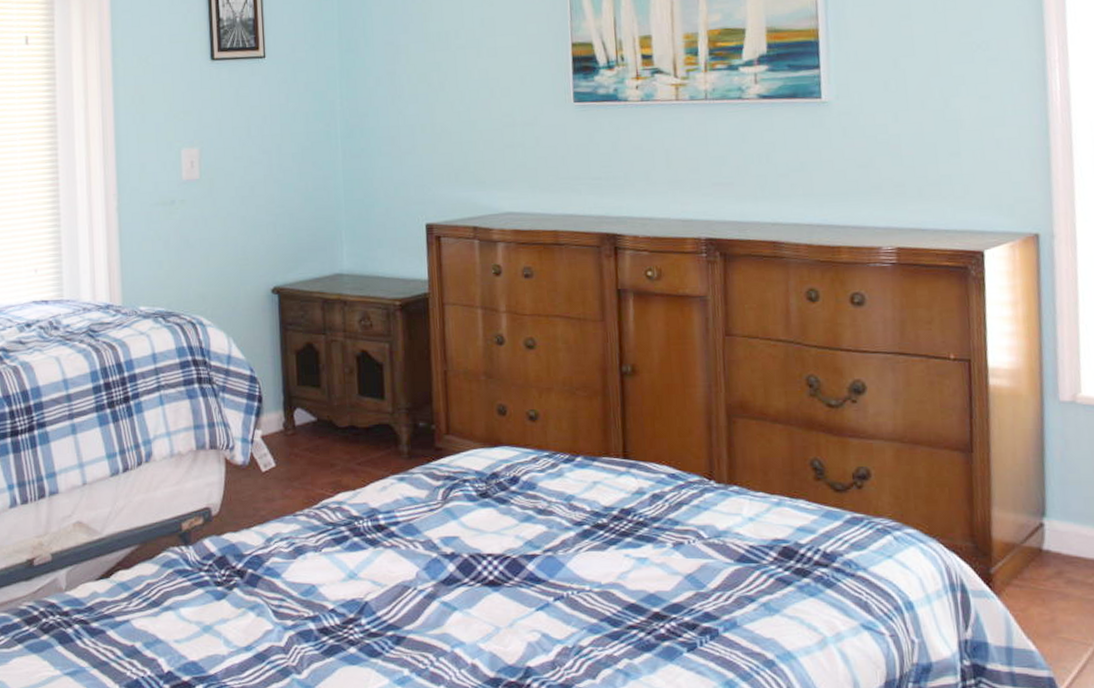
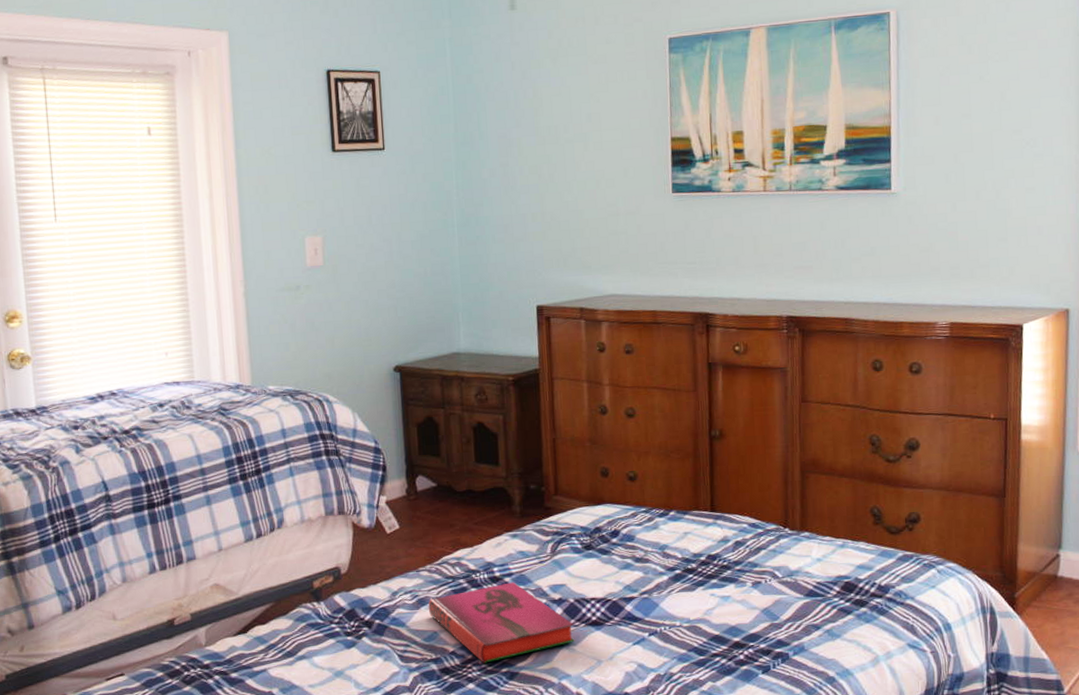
hardback book: none [305,532,469,626] -> present [428,582,574,664]

